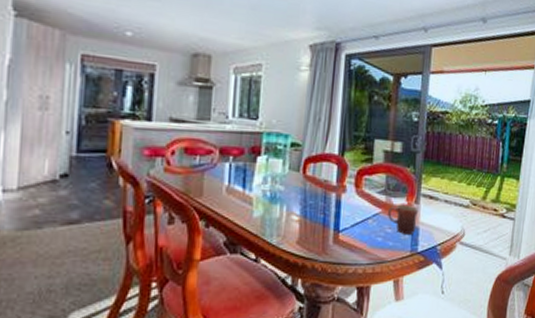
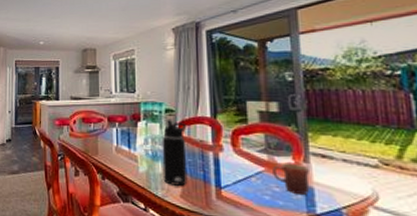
water bottle: none [279,154,313,231] -> present [162,119,188,186]

